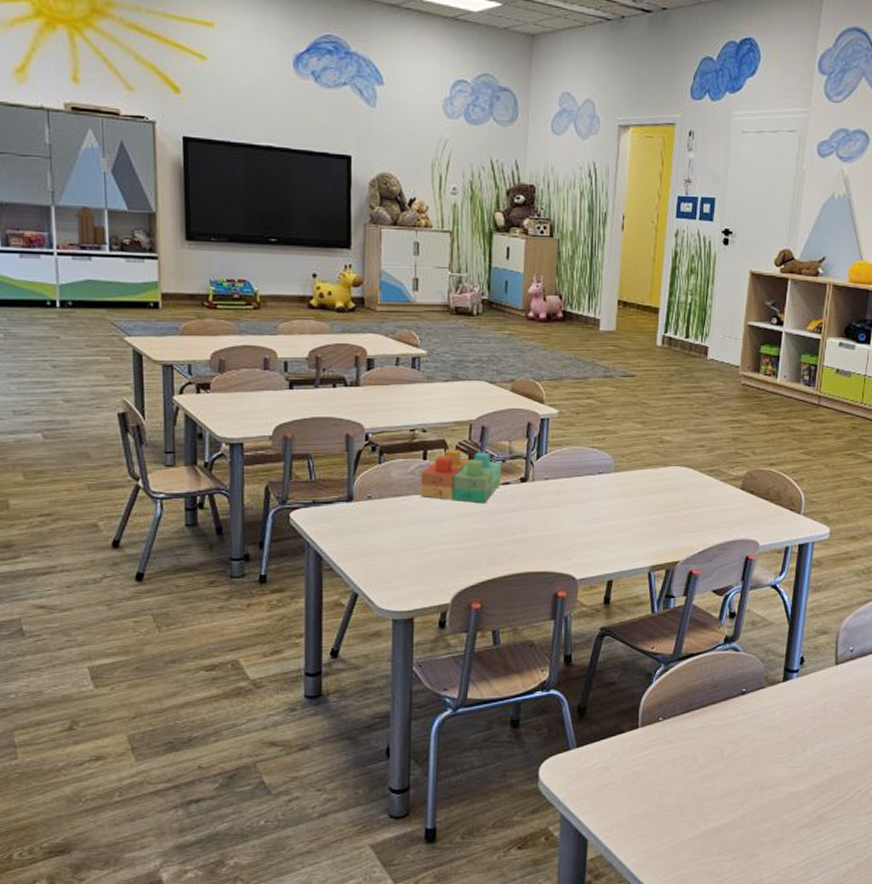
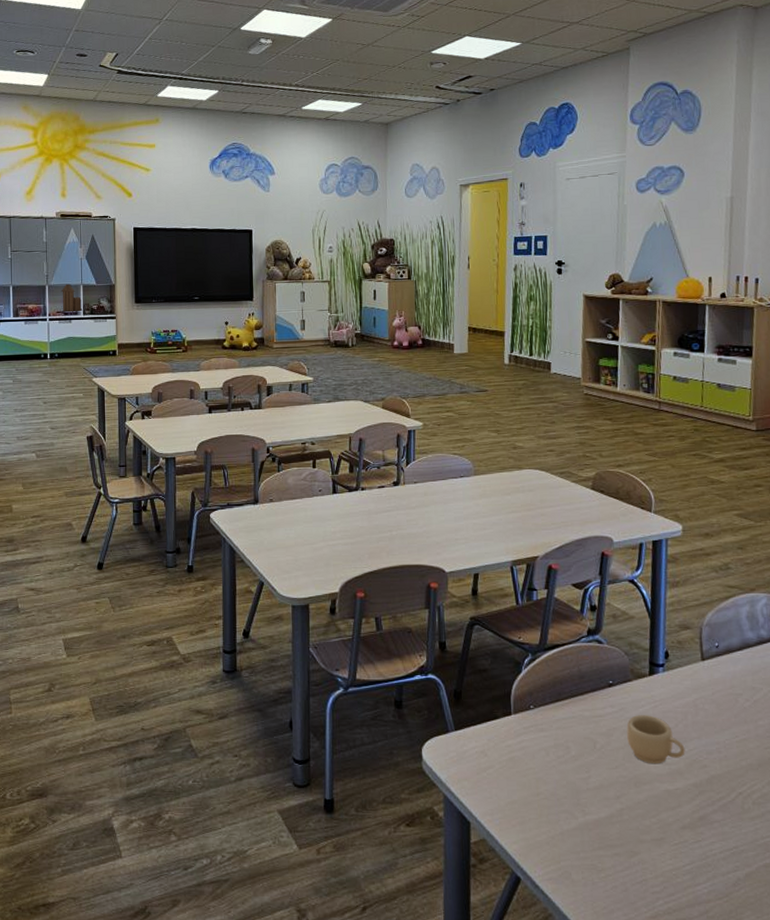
toy blocks: present [420,449,502,504] -> none [311,458,377,505]
cup: none [756,721,811,769] -> present [627,715,685,764]

